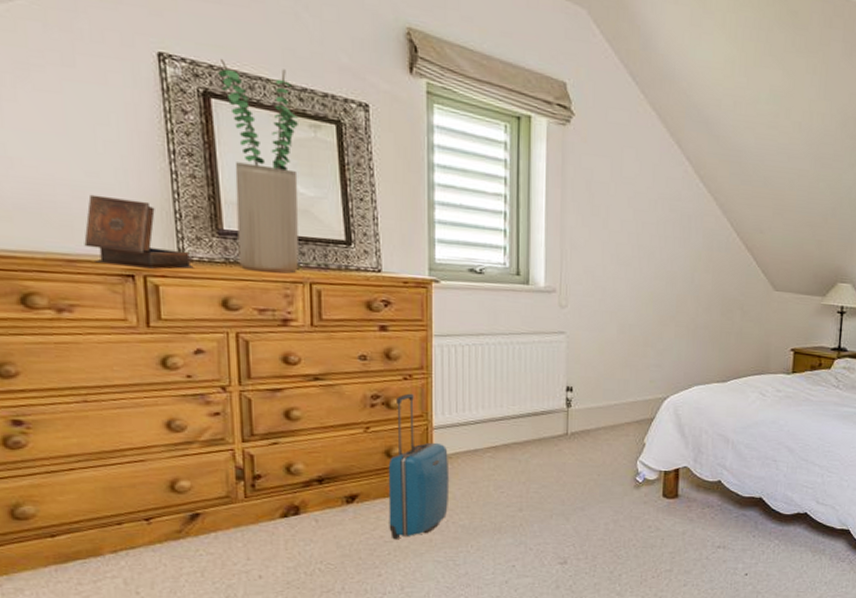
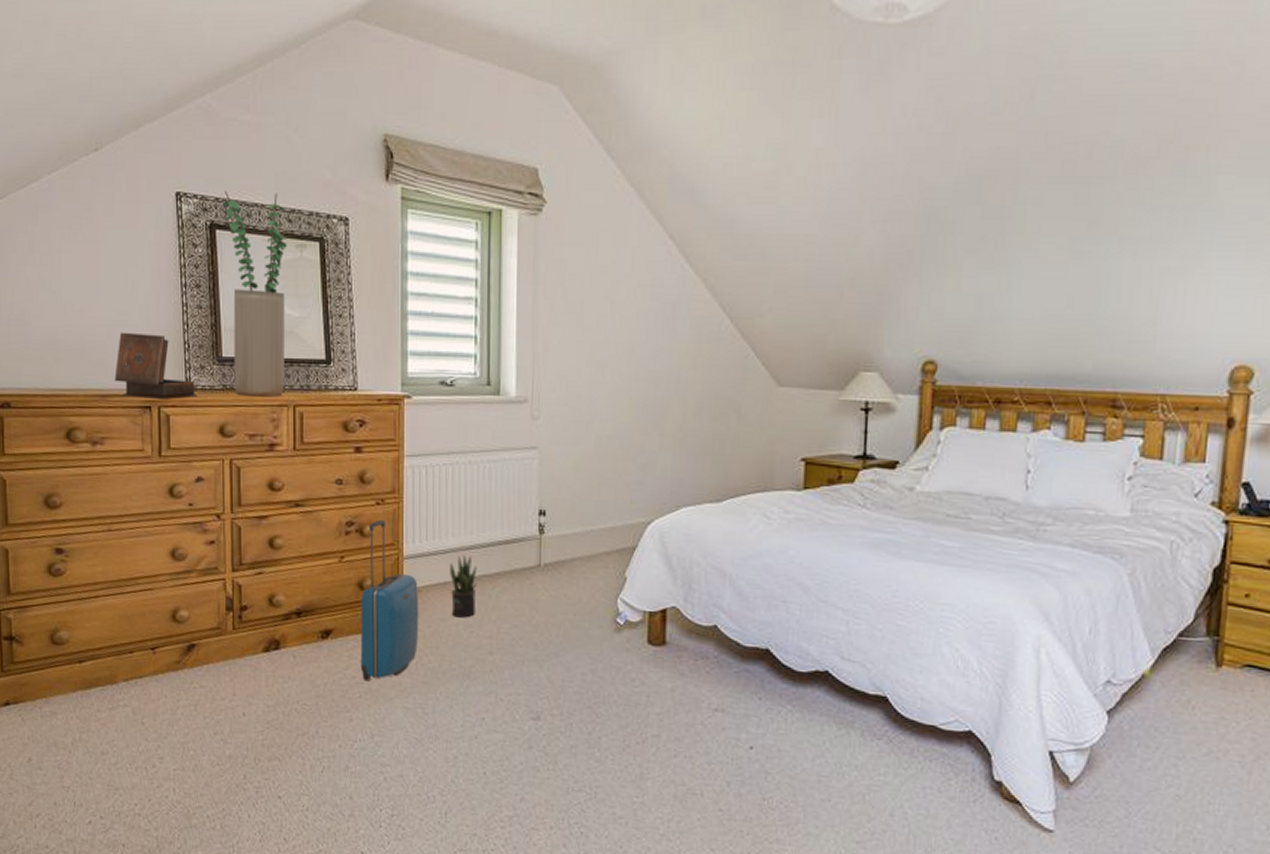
potted plant: none [480,425,507,480] -> present [450,554,477,618]

